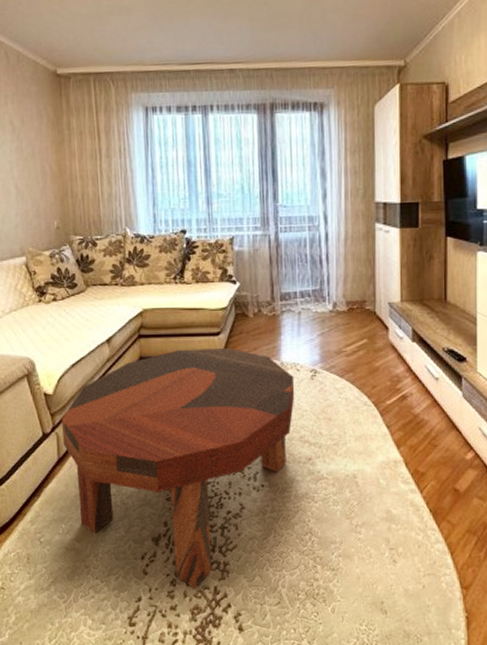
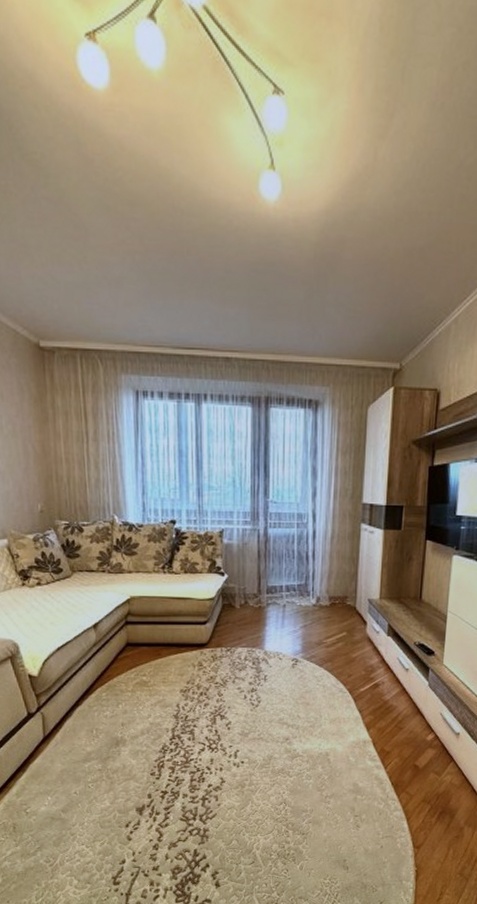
coffee table: present [62,348,295,589] -> none [47,636,277,852]

